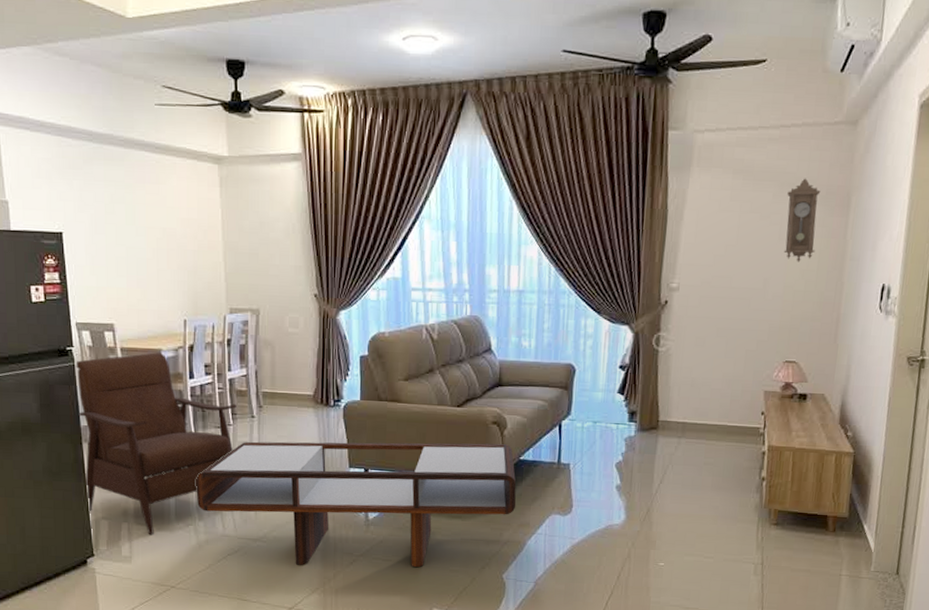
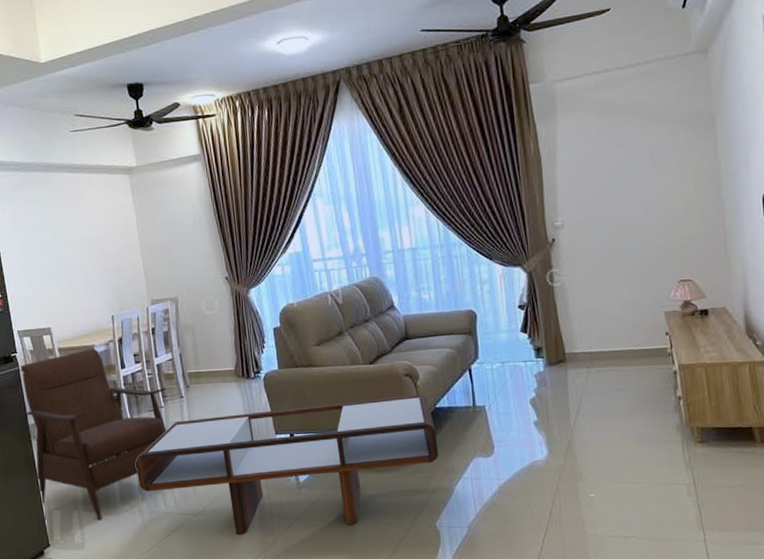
pendulum clock: present [783,178,821,262] -> none [652,107,690,186]

